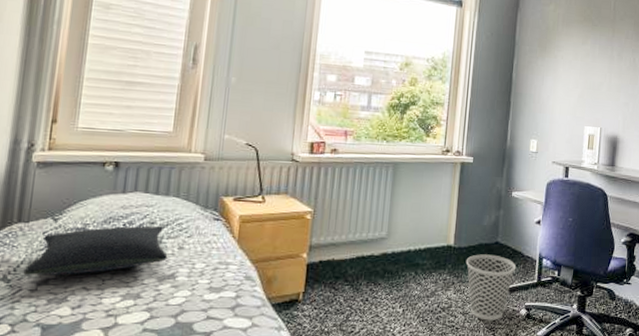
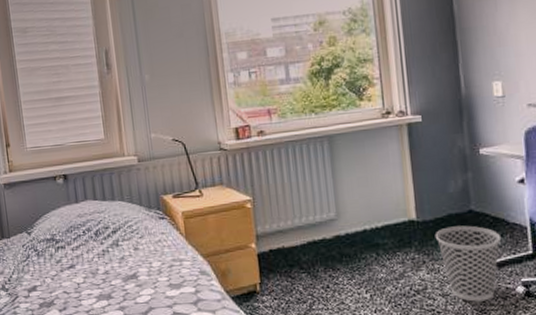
pillow: present [23,225,168,275] -> none [16,229,127,284]

